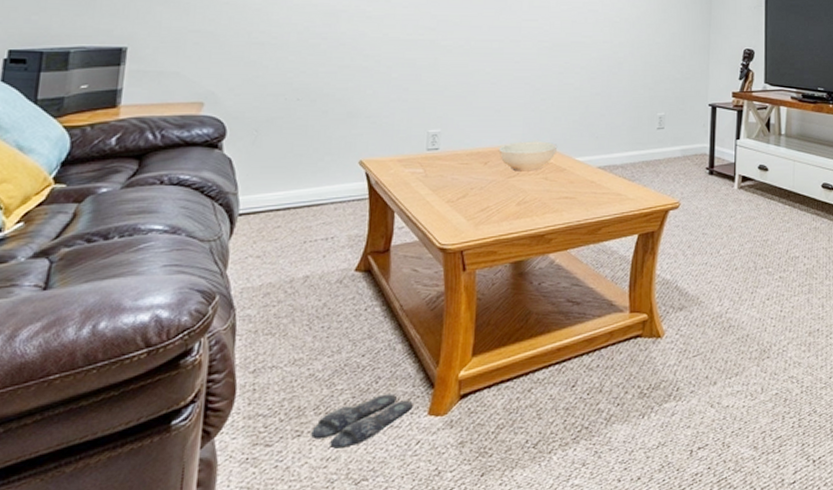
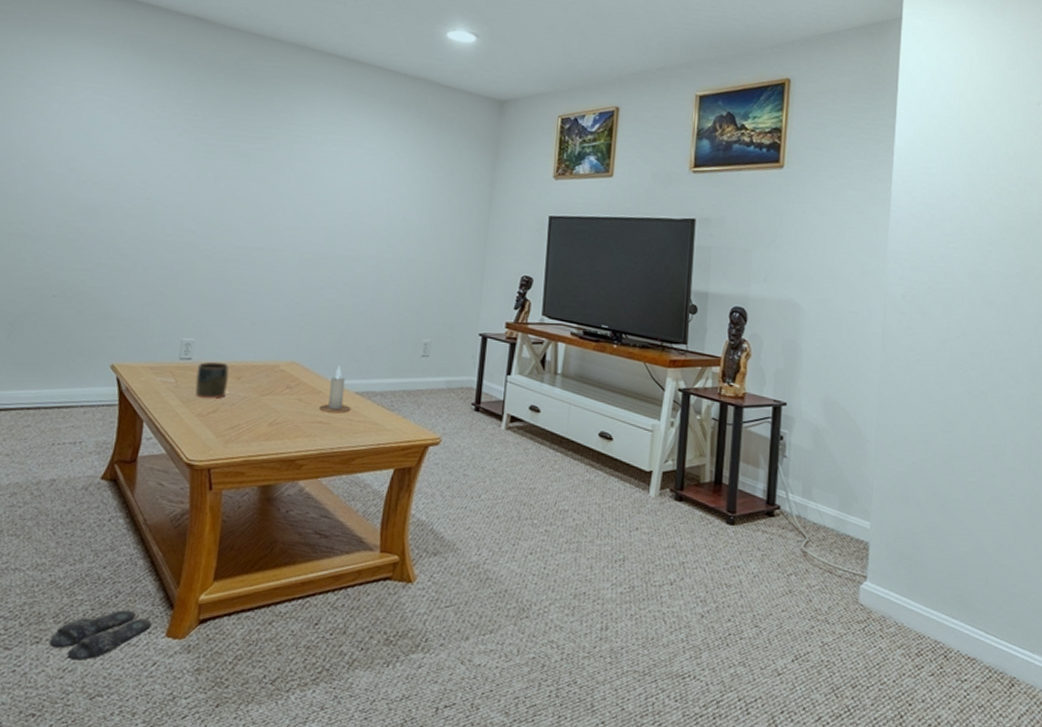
mug: none [443,149,476,186] -> present [195,361,229,399]
bowl: present [498,141,558,172] -> none [253,358,315,391]
candle: none [564,143,595,188] -> present [319,365,351,414]

